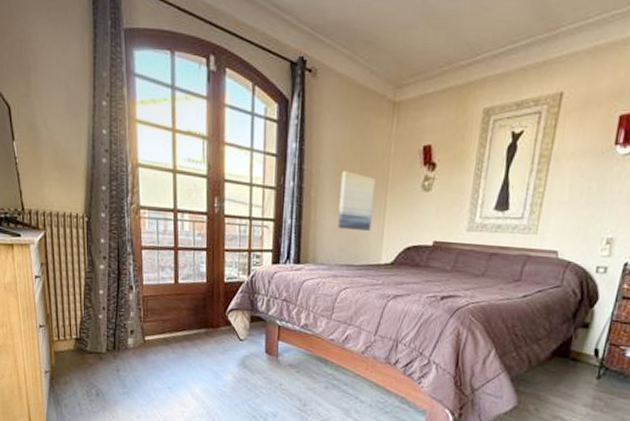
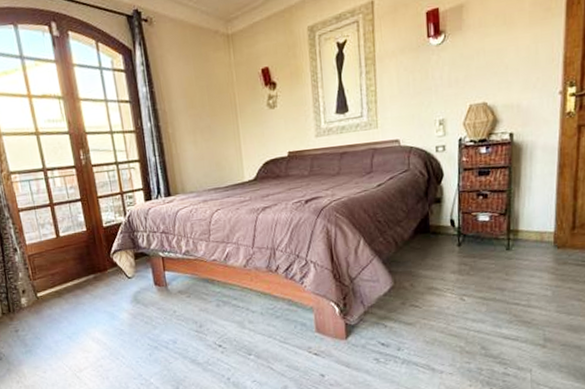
wall art: present [337,171,375,232] -> none [192,103,230,157]

